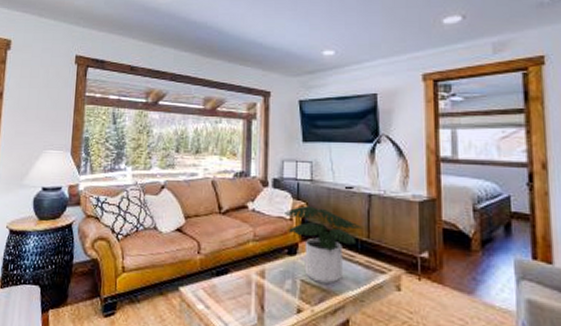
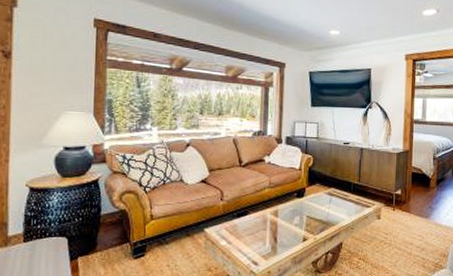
potted plant: present [285,205,363,285] -> none [295,158,356,218]

